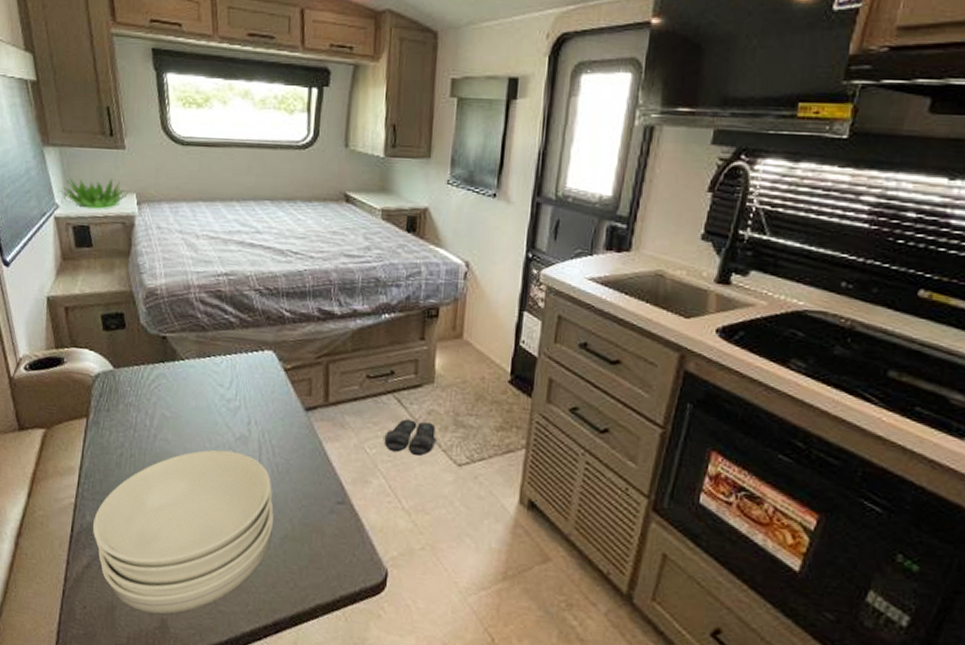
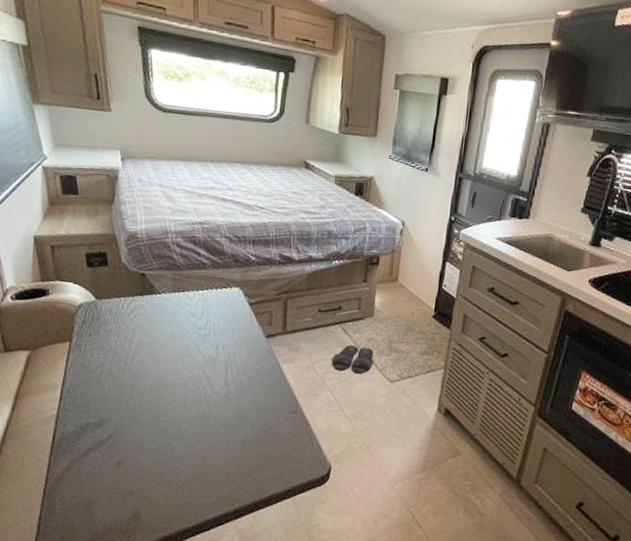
decorative plant: present [61,178,129,208] -> none [49,133,114,161]
bowl: present [92,449,275,615] -> none [73,369,237,507]

